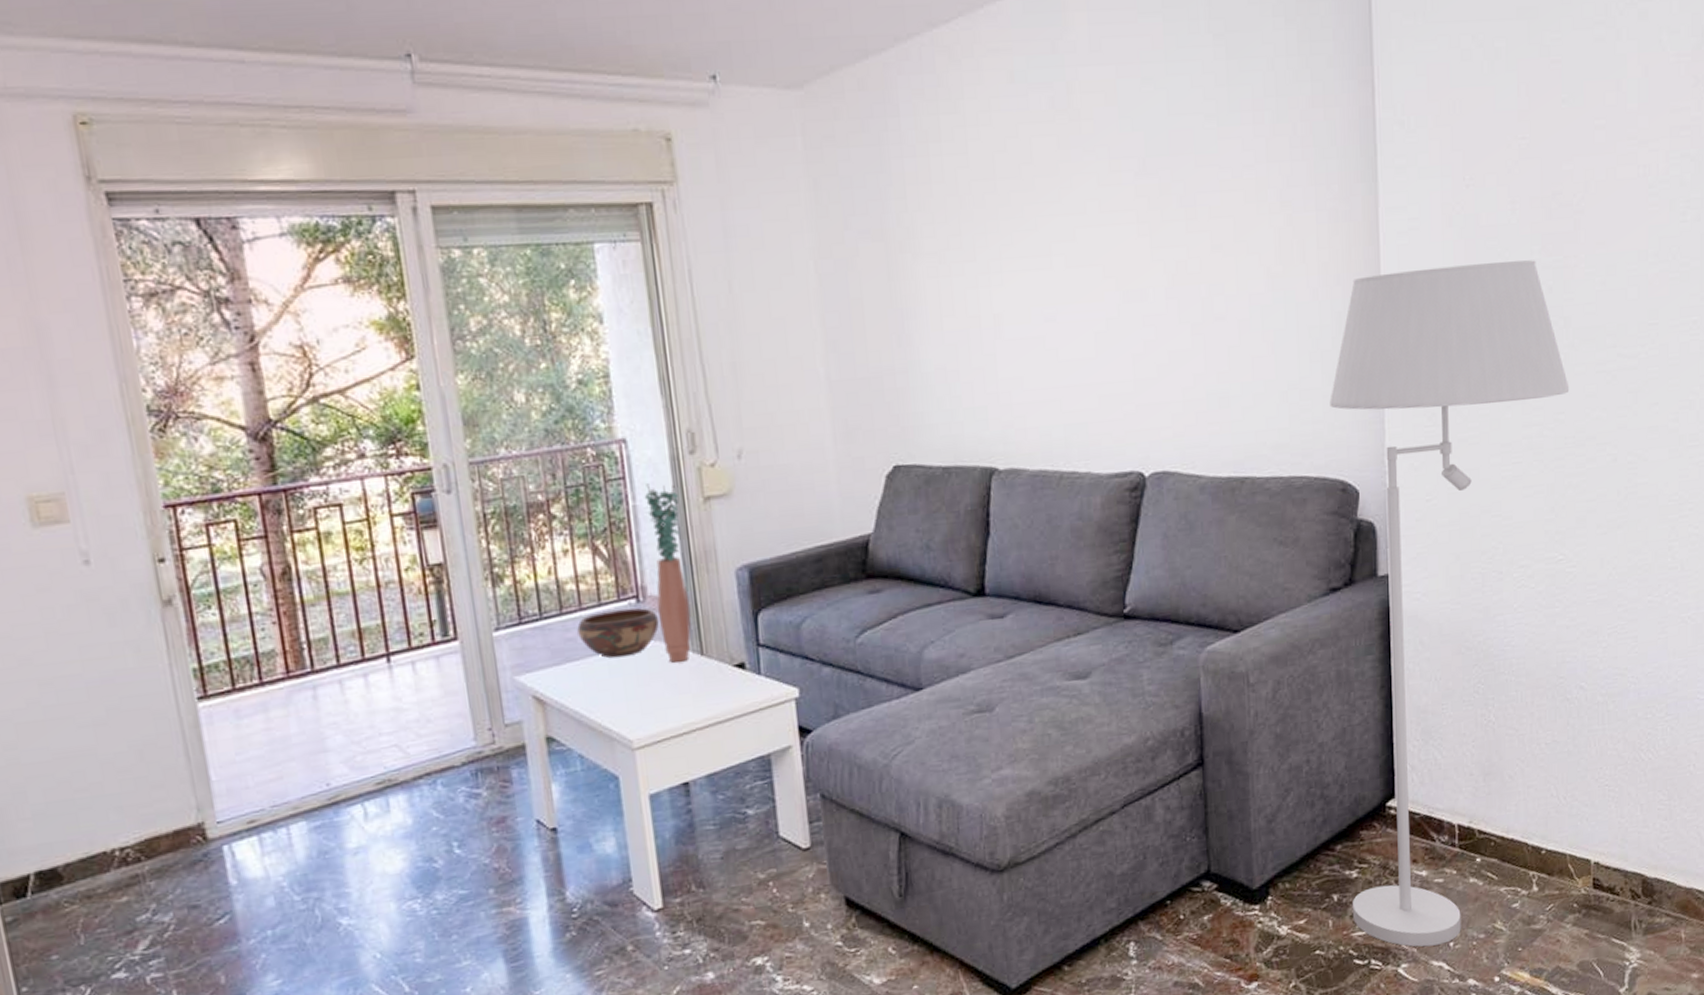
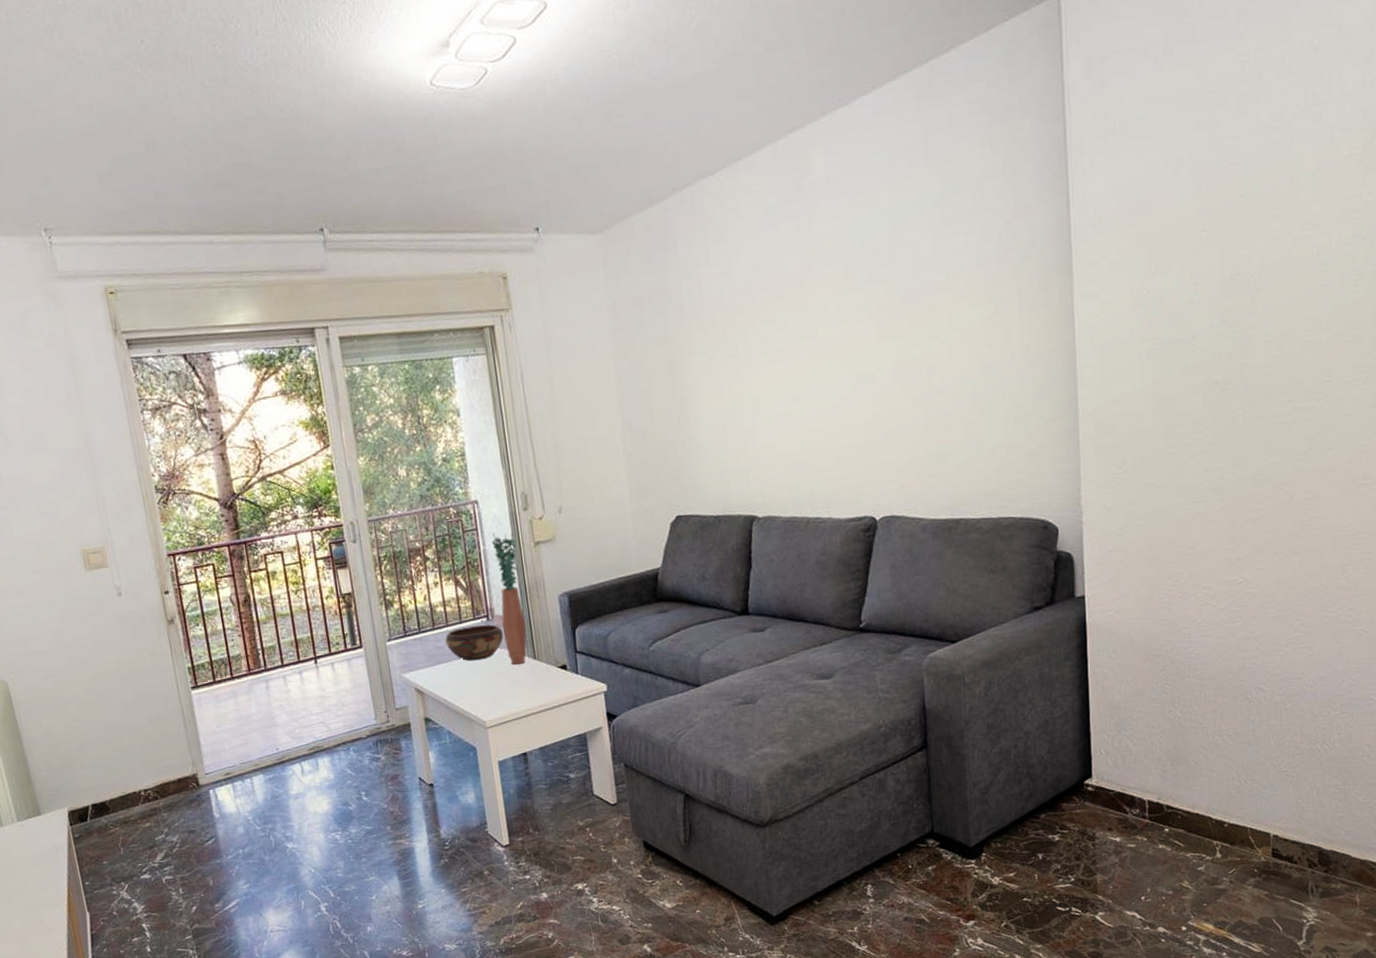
floor lamp: present [1329,260,1570,947] -> none [1032,332,1248,899]

